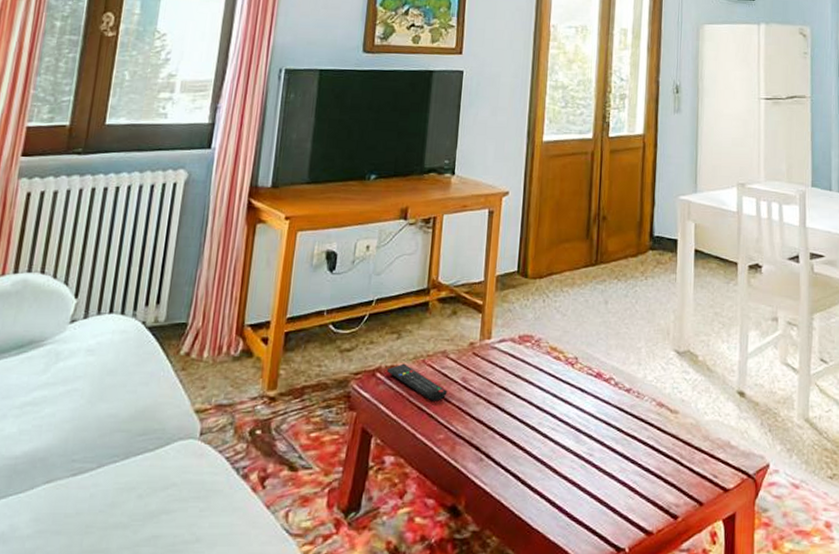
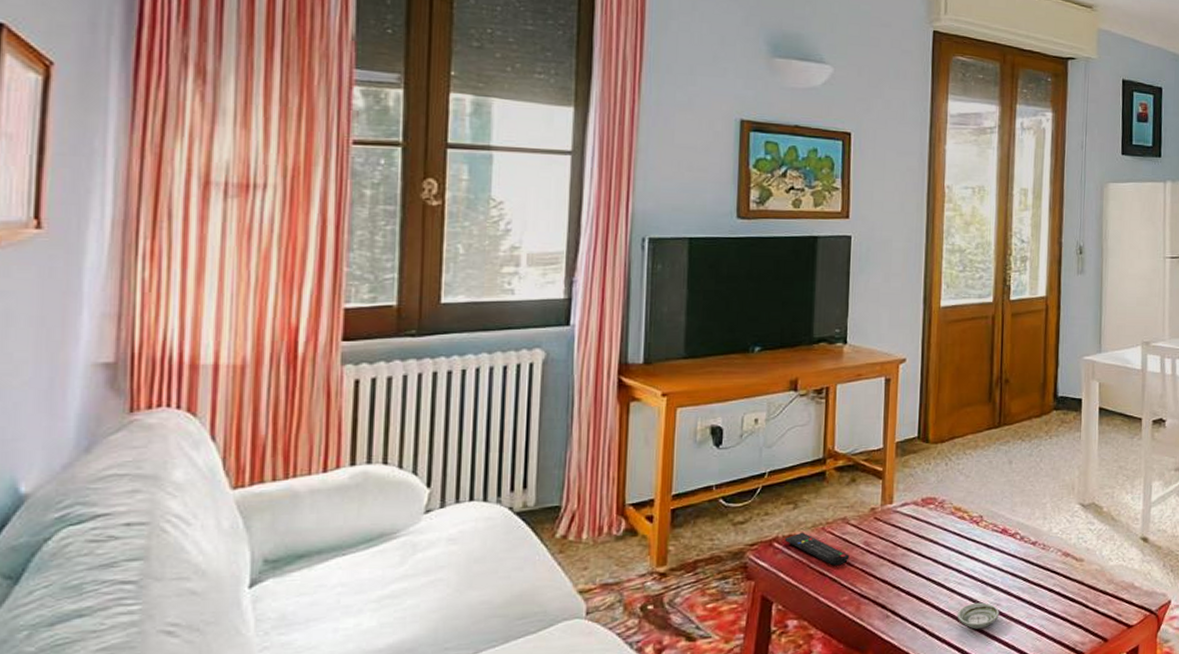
saucer: none [549,451,592,481] -> present [957,602,999,629]

